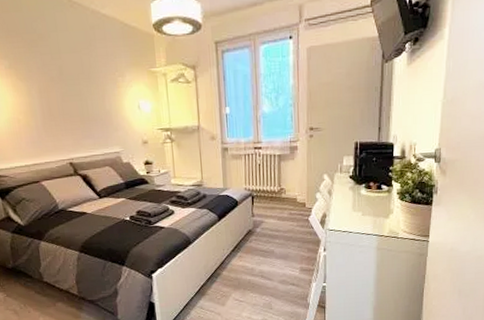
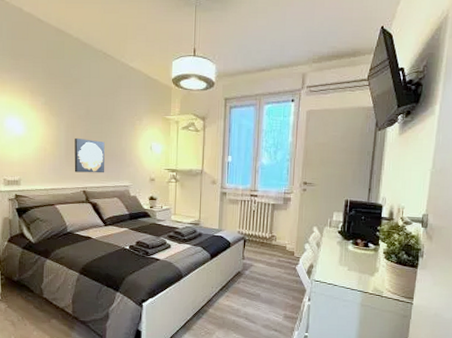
wall art: none [51,103,91,143] -> present [74,137,105,173]

